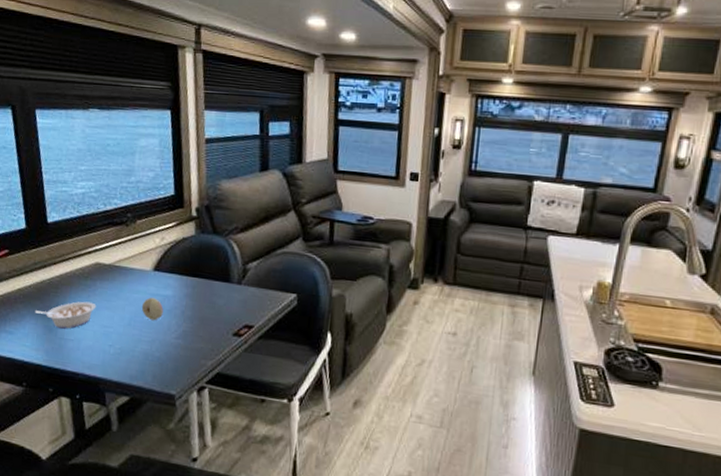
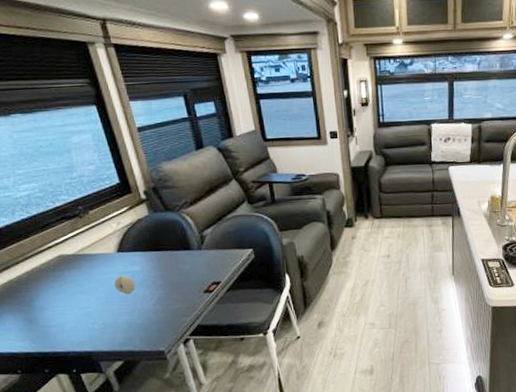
legume: present [35,301,97,329] -> none [11,290,71,318]

